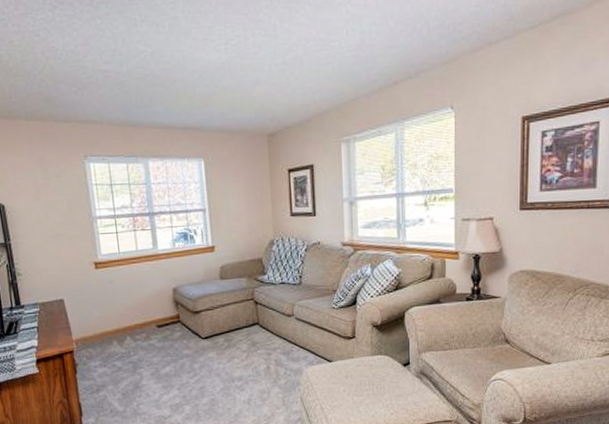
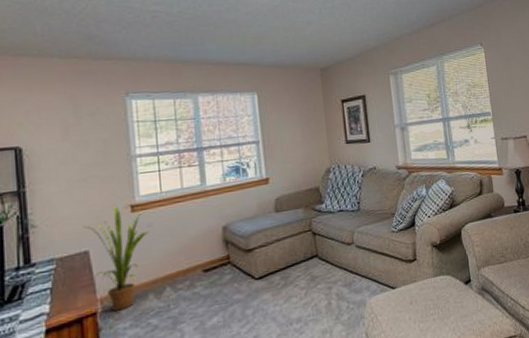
house plant: none [57,261,111,352] -> present [83,205,149,311]

